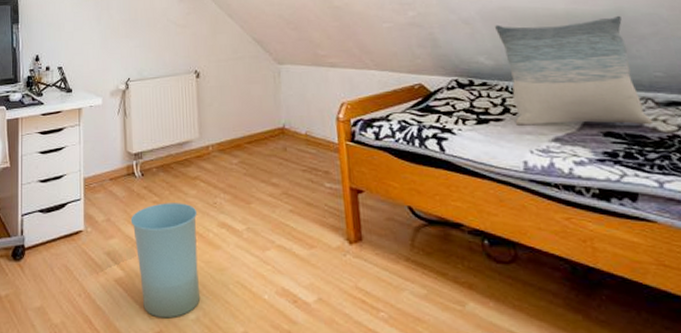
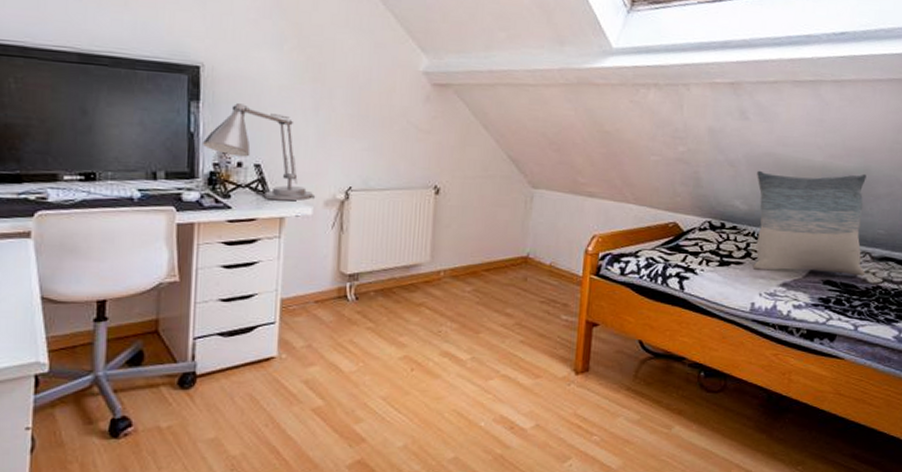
desk lamp: none [21,22,104,95] -> present [201,103,316,202]
waste bin: present [130,203,201,319] -> none [337,329,418,447]

